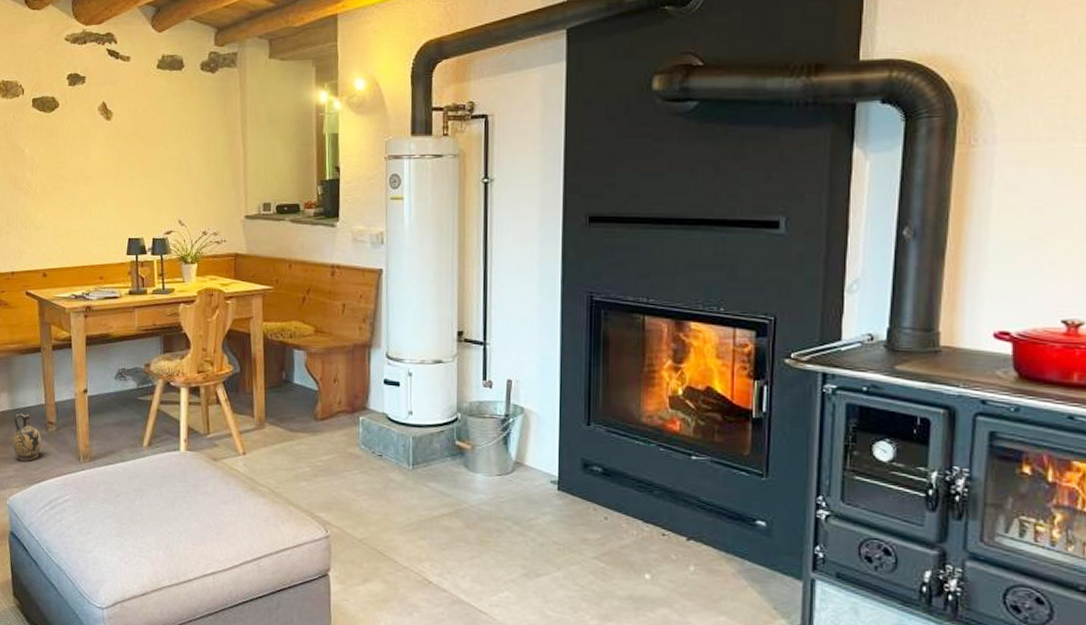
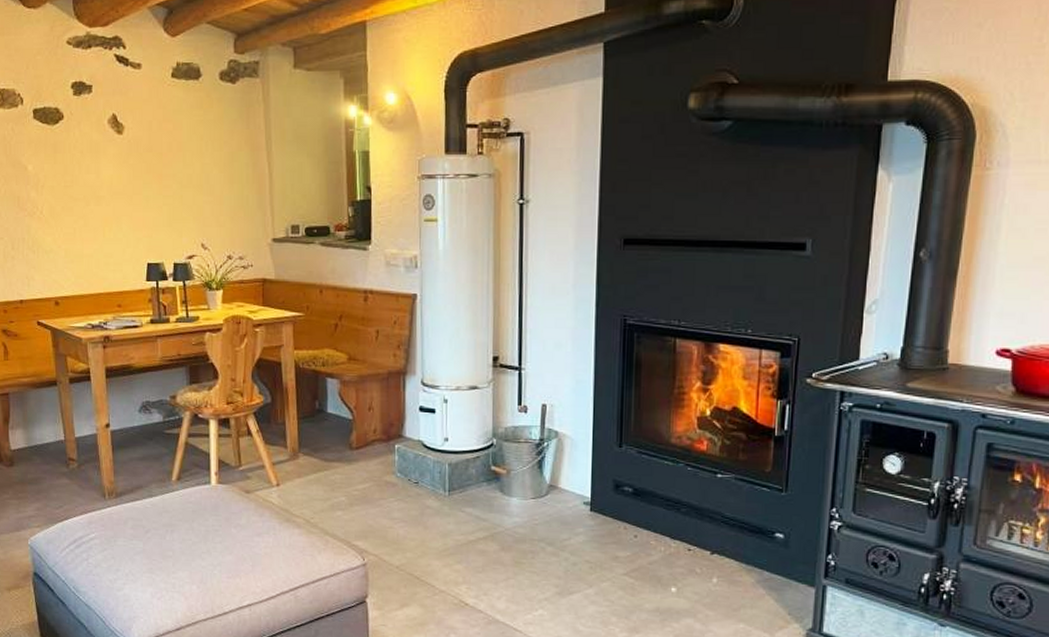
ceramic jug: present [13,413,41,462] -> none [31,450,62,501]

